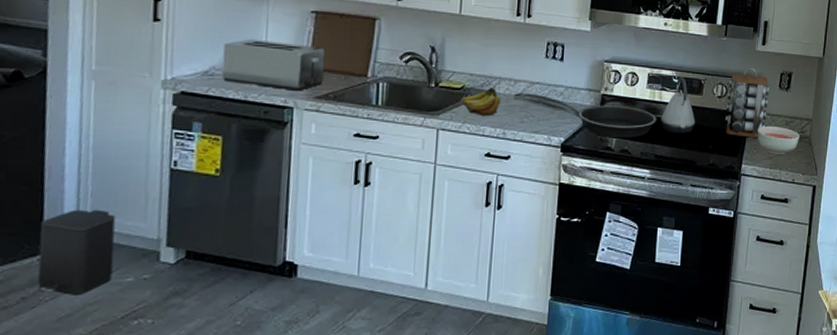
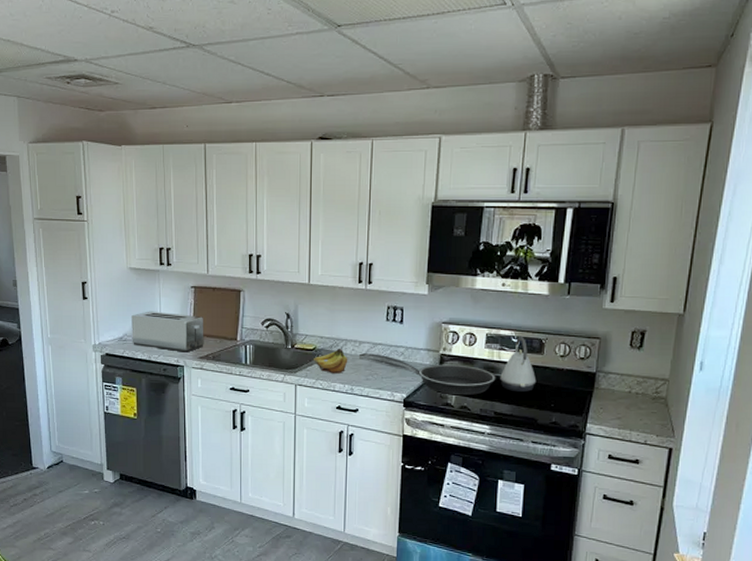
pedal bin: present [38,209,116,295] -> none [29,439,75,500]
spice rack: present [725,68,769,139] -> none [568,327,618,399]
bowl: present [757,125,800,155] -> none [604,385,654,415]

